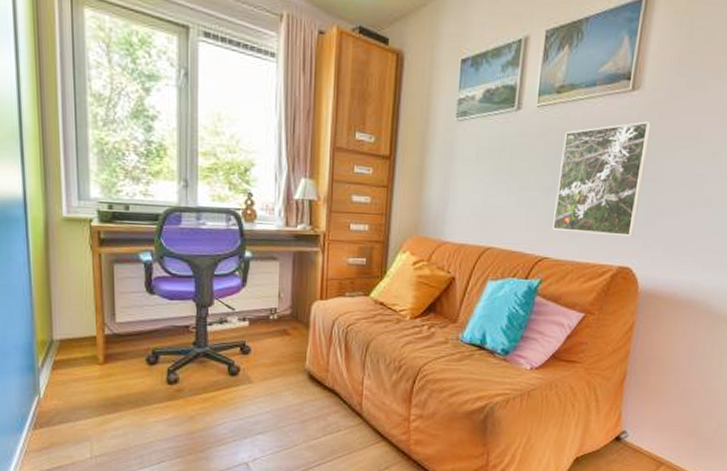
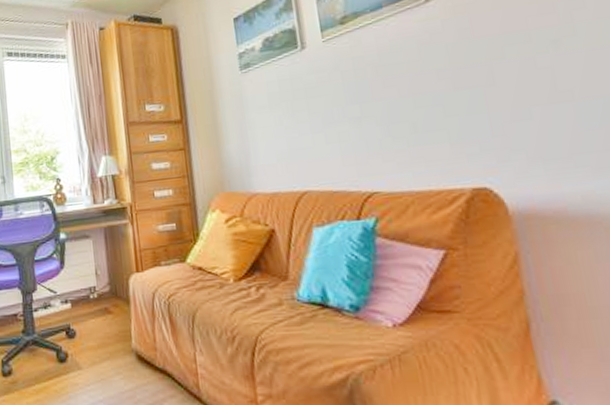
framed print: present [553,121,652,236] -> none [361,27,480,161]

